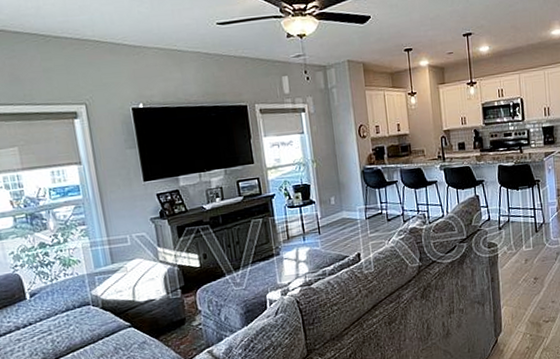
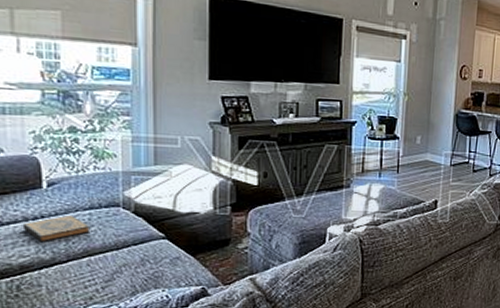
hardback book: none [16,318,70,346] -> present [22,214,91,243]

